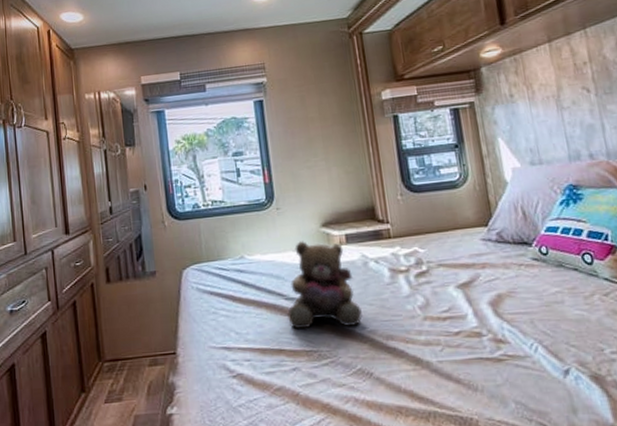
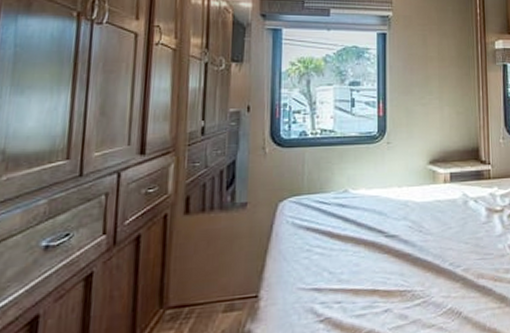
teddy bear: present [287,241,362,330] -> none [386,177,458,268]

